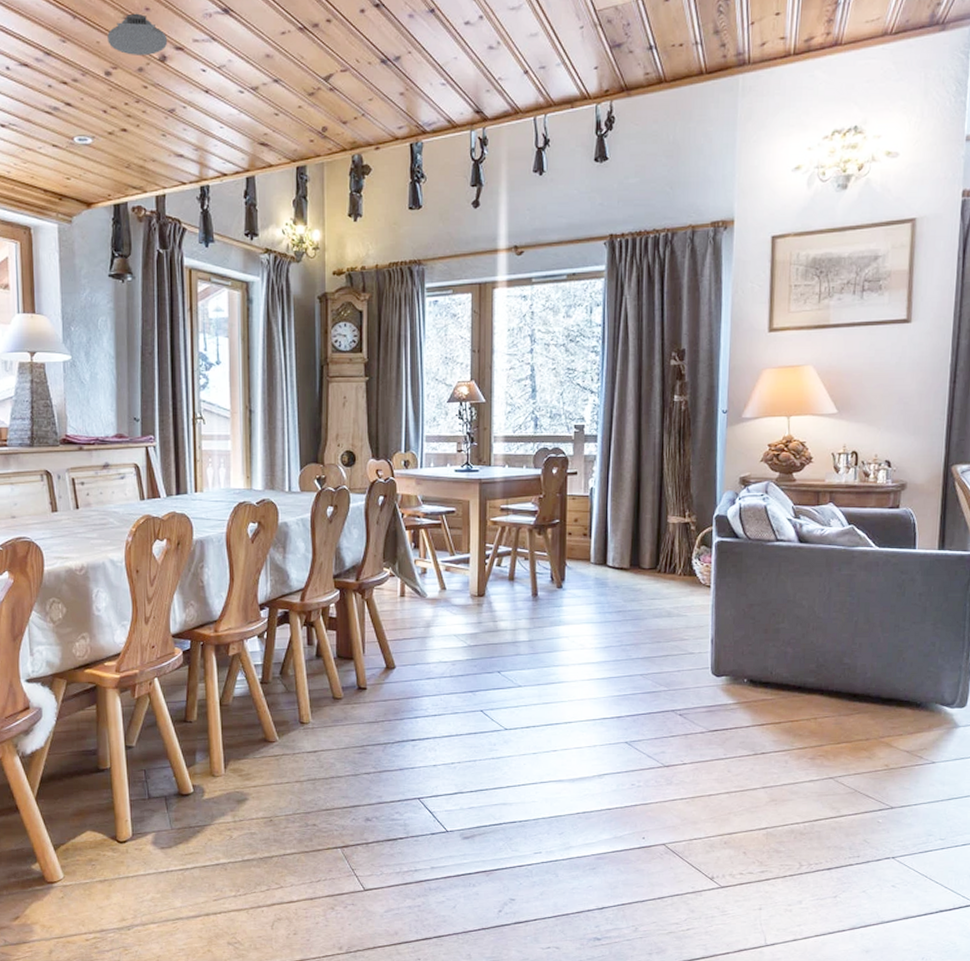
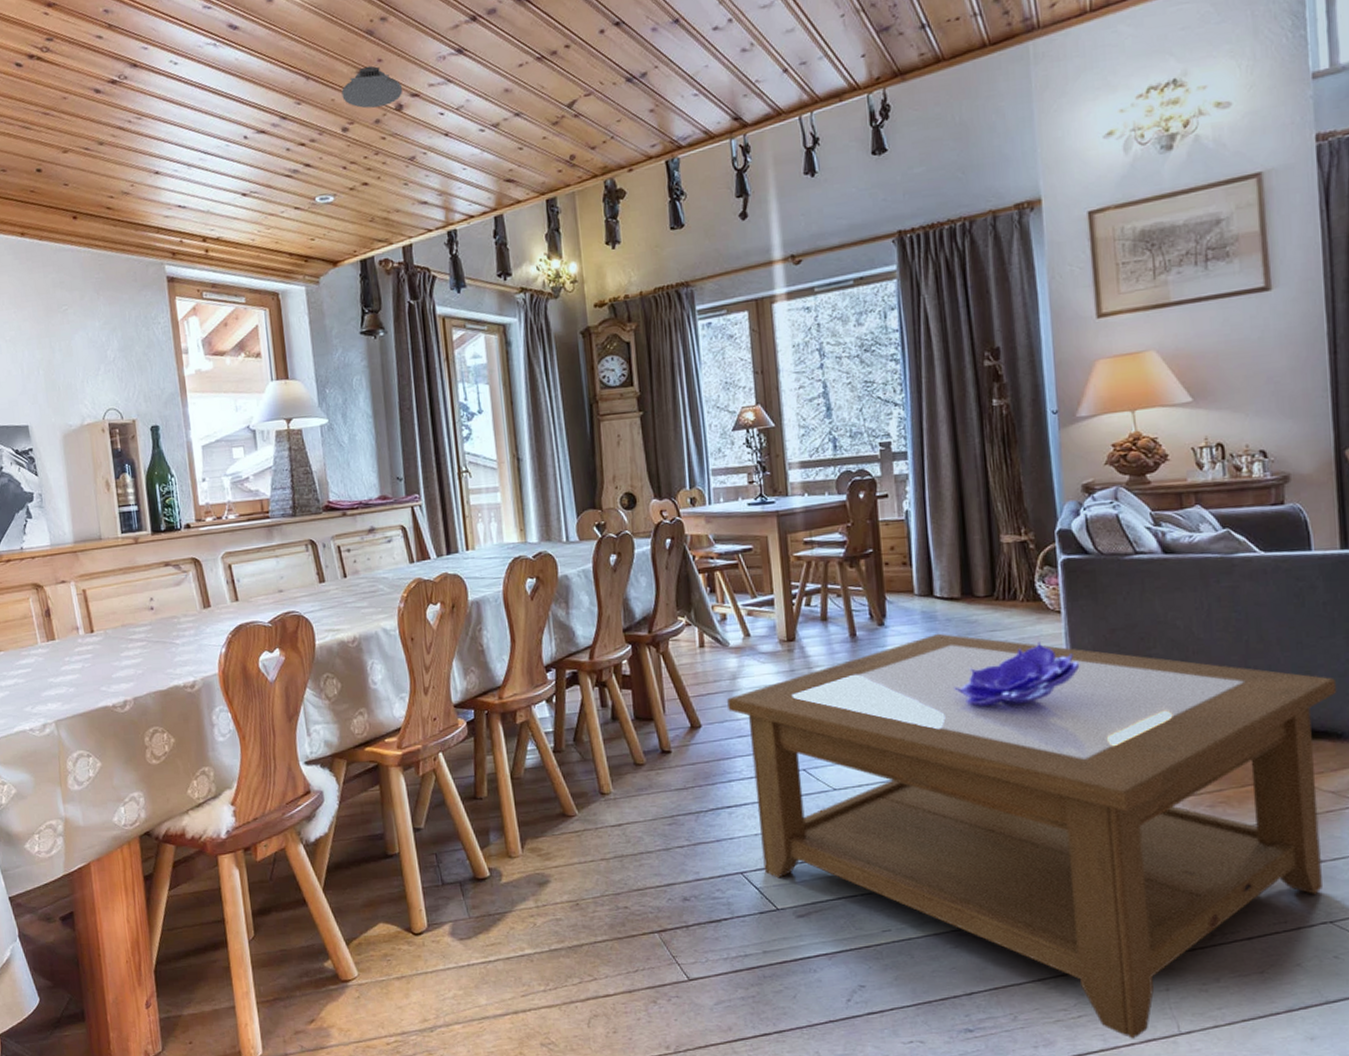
coffee table: none [420,598,922,949] -> present [727,633,1337,1039]
decorative bowl: none [615,611,721,664] -> present [954,641,1080,707]

